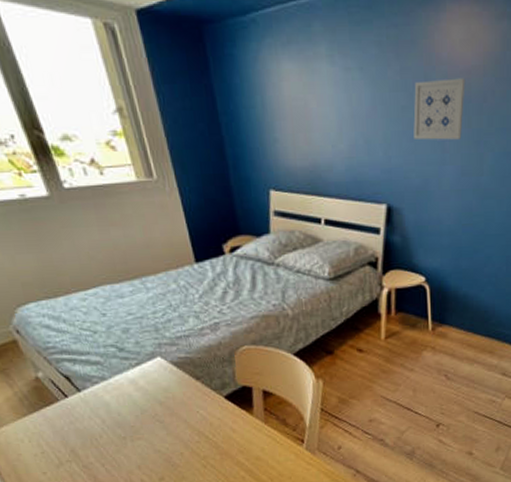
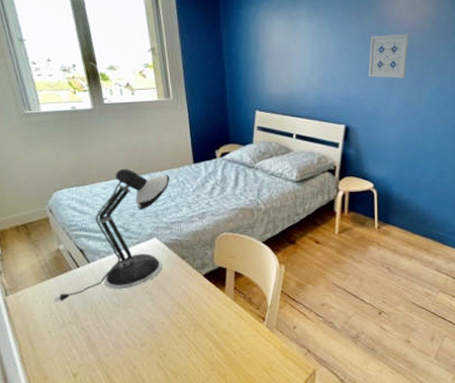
desk lamp: none [42,273,173,439] -> present [54,168,170,302]

